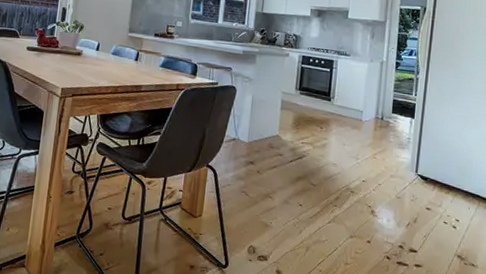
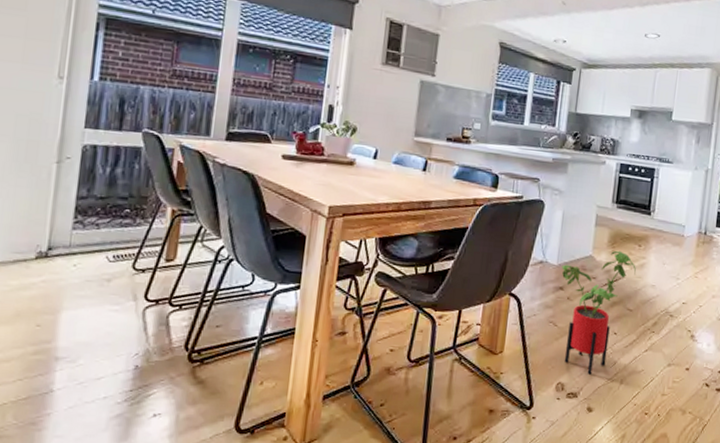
house plant: none [252,131,319,241] -> present [562,250,636,375]

